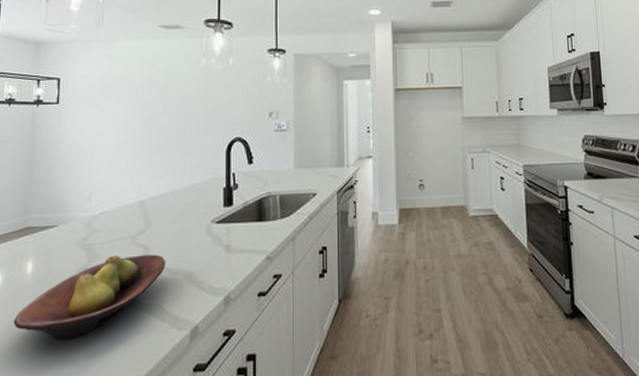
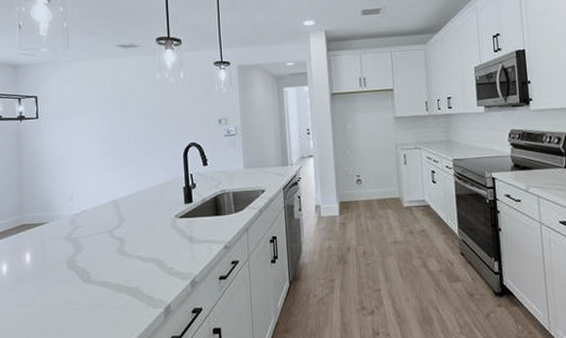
fruit bowl: present [13,254,166,340] -> none [19,245,139,317]

